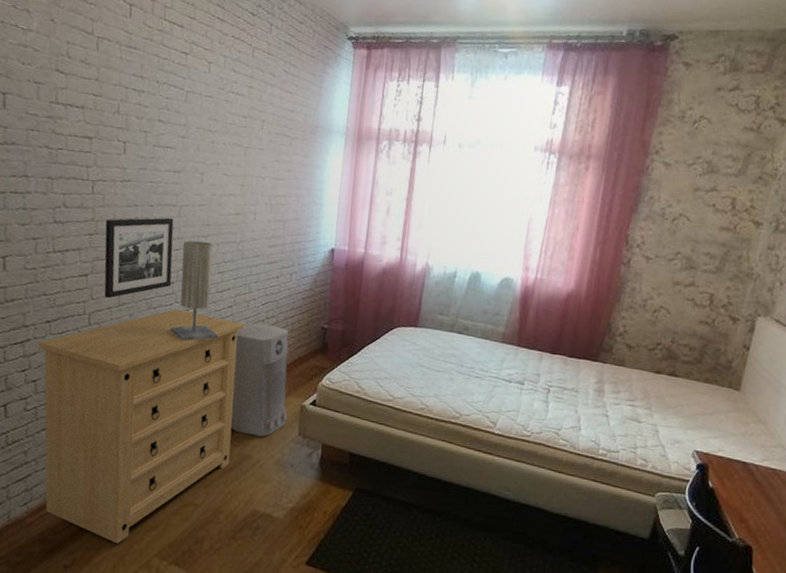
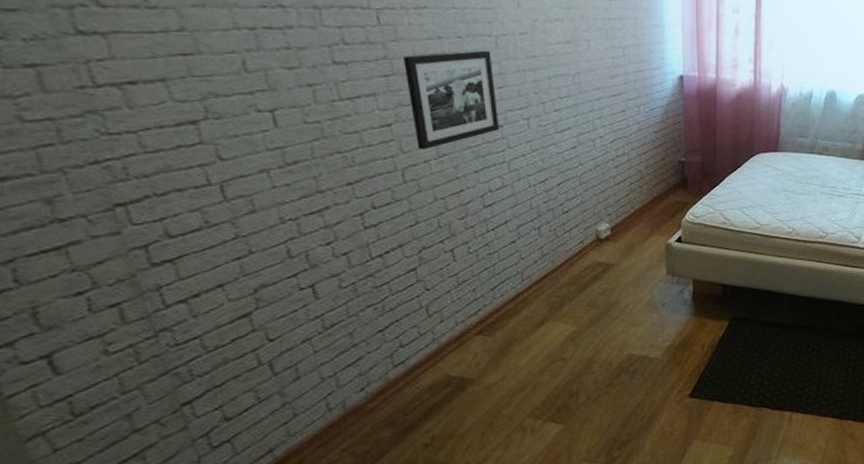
dresser: present [37,308,244,544] -> none [341,155,596,413]
table lamp: present [170,240,219,342] -> none [506,76,565,191]
air purifier: present [230,323,288,437] -> none [585,163,653,281]

